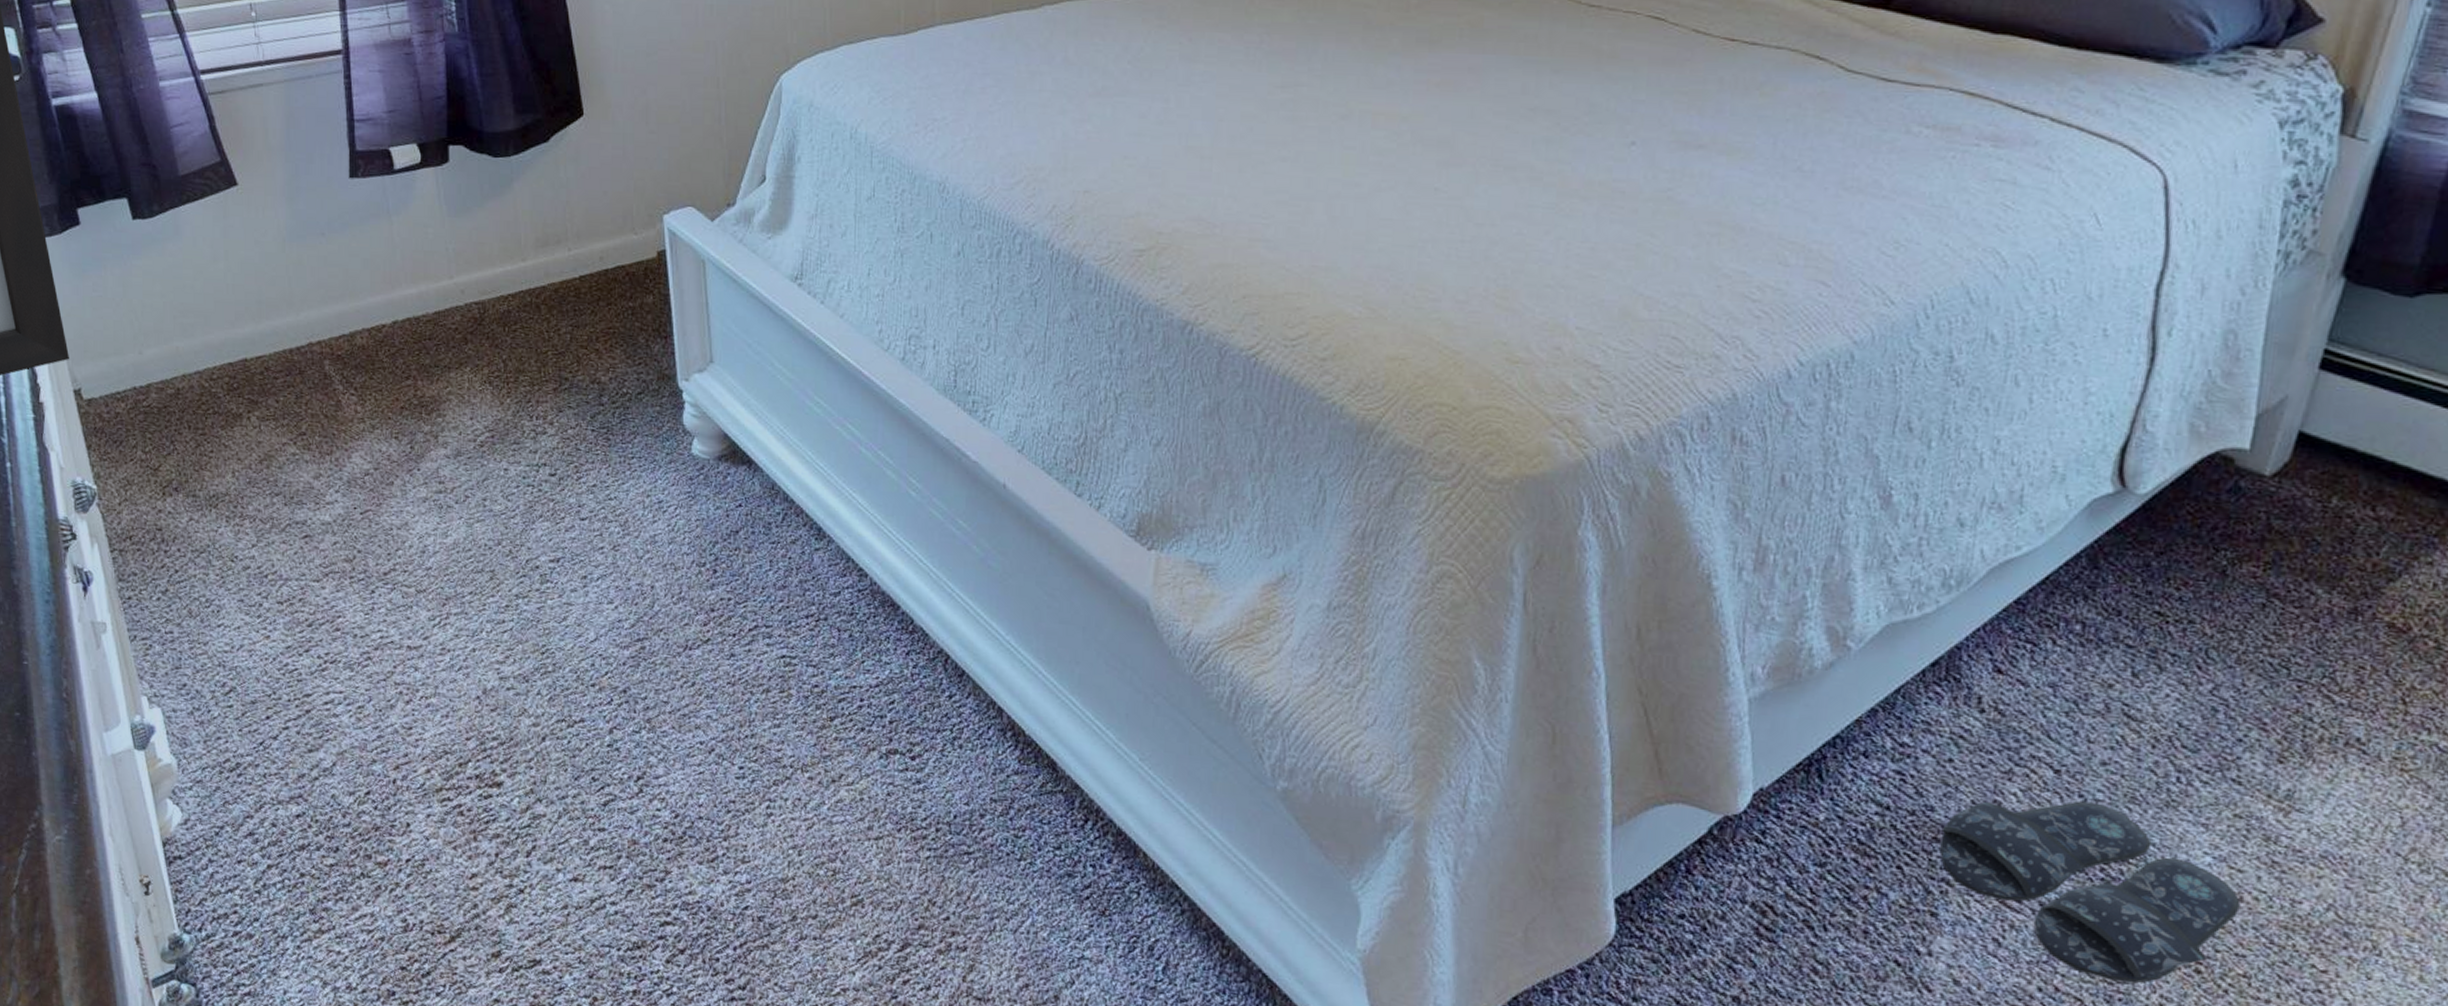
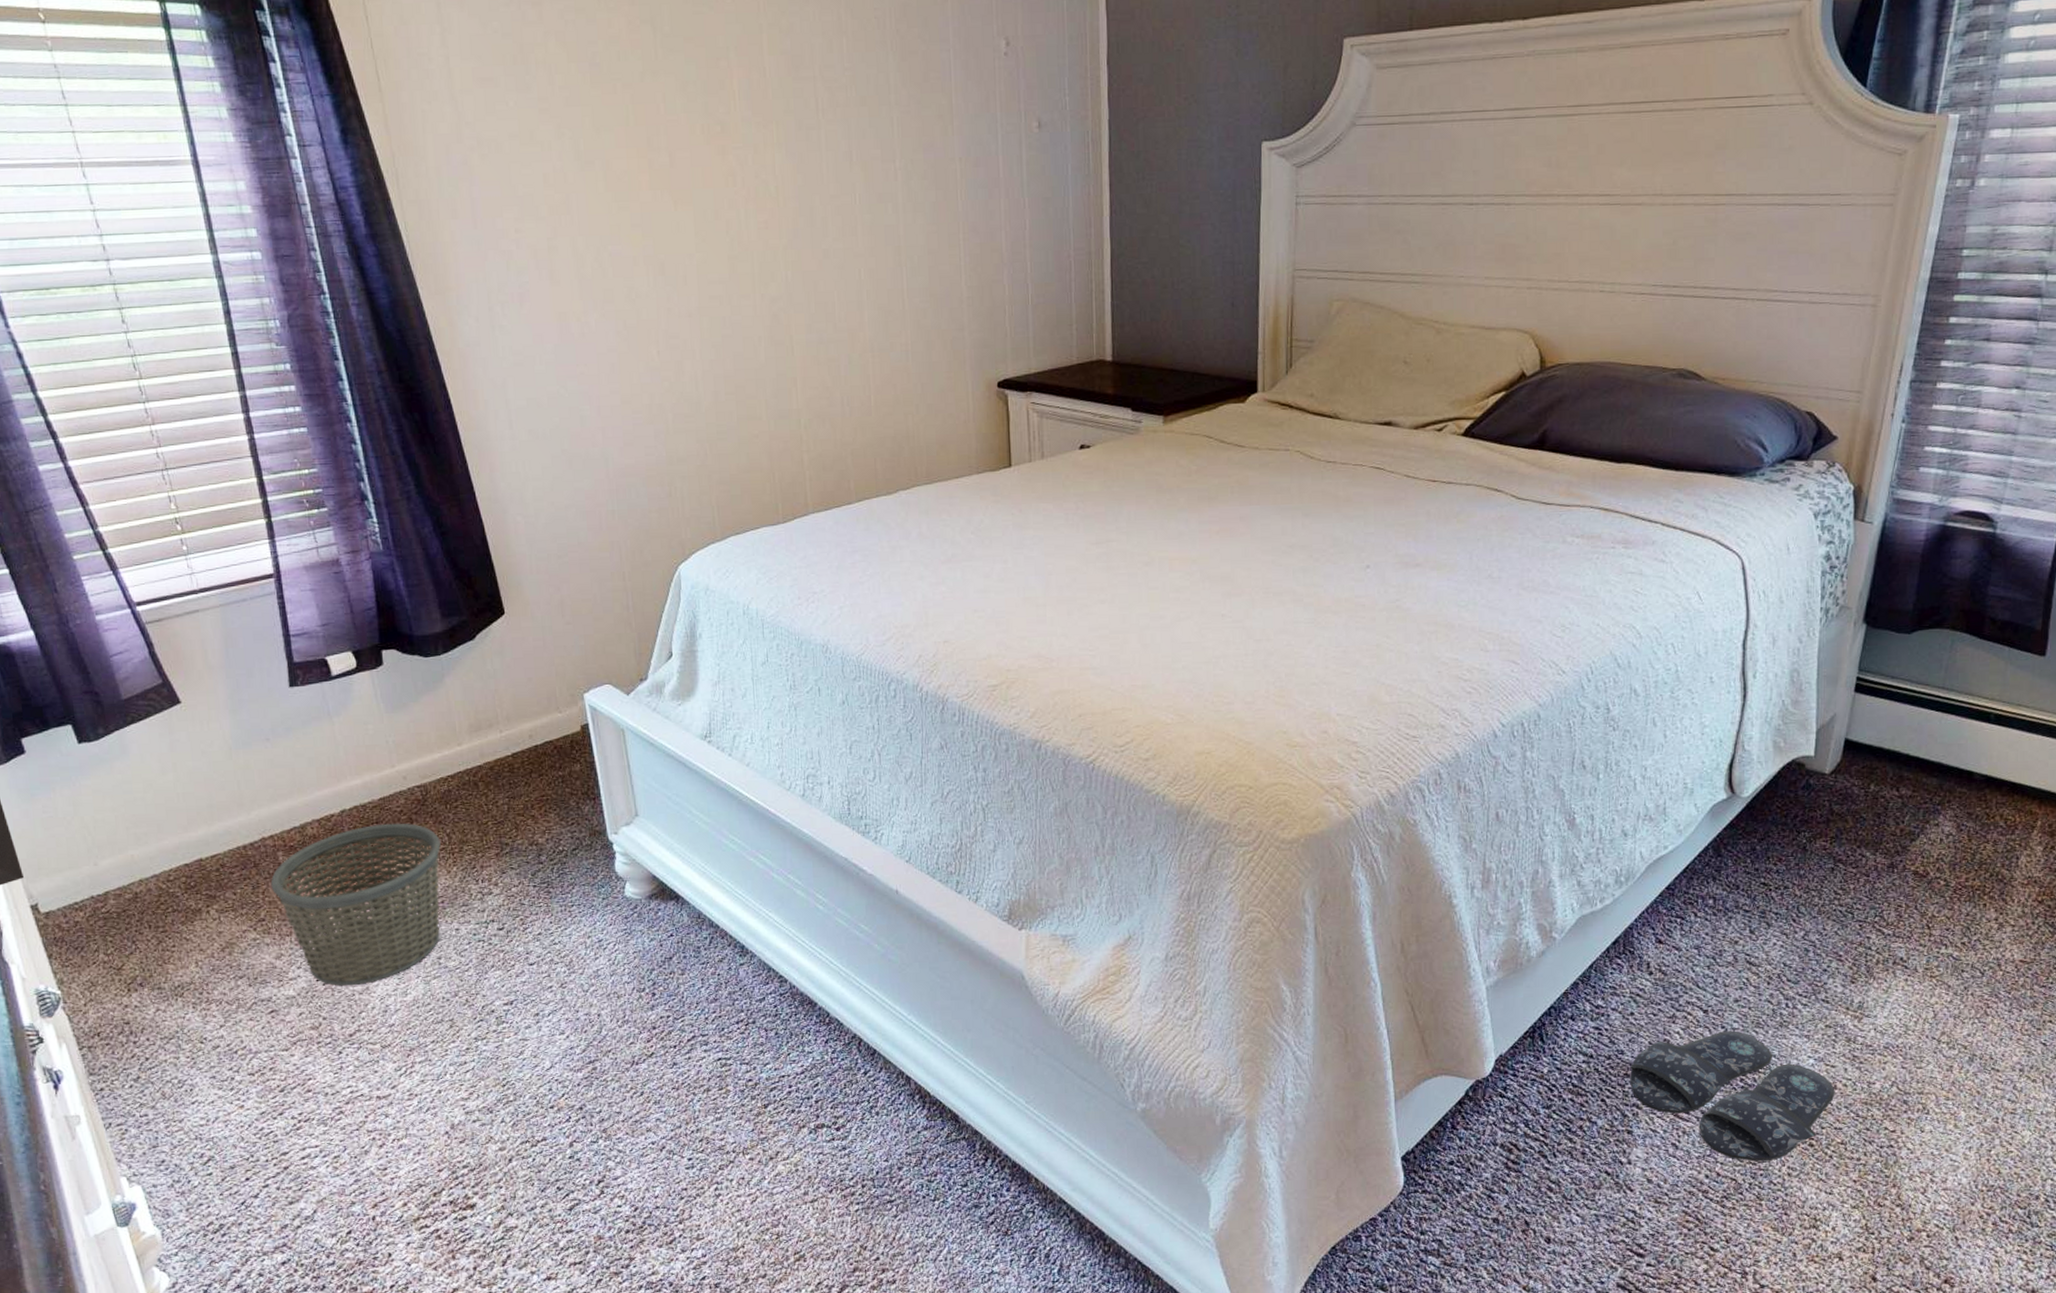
basket: none [314,341,495,519] -> present [270,823,441,986]

